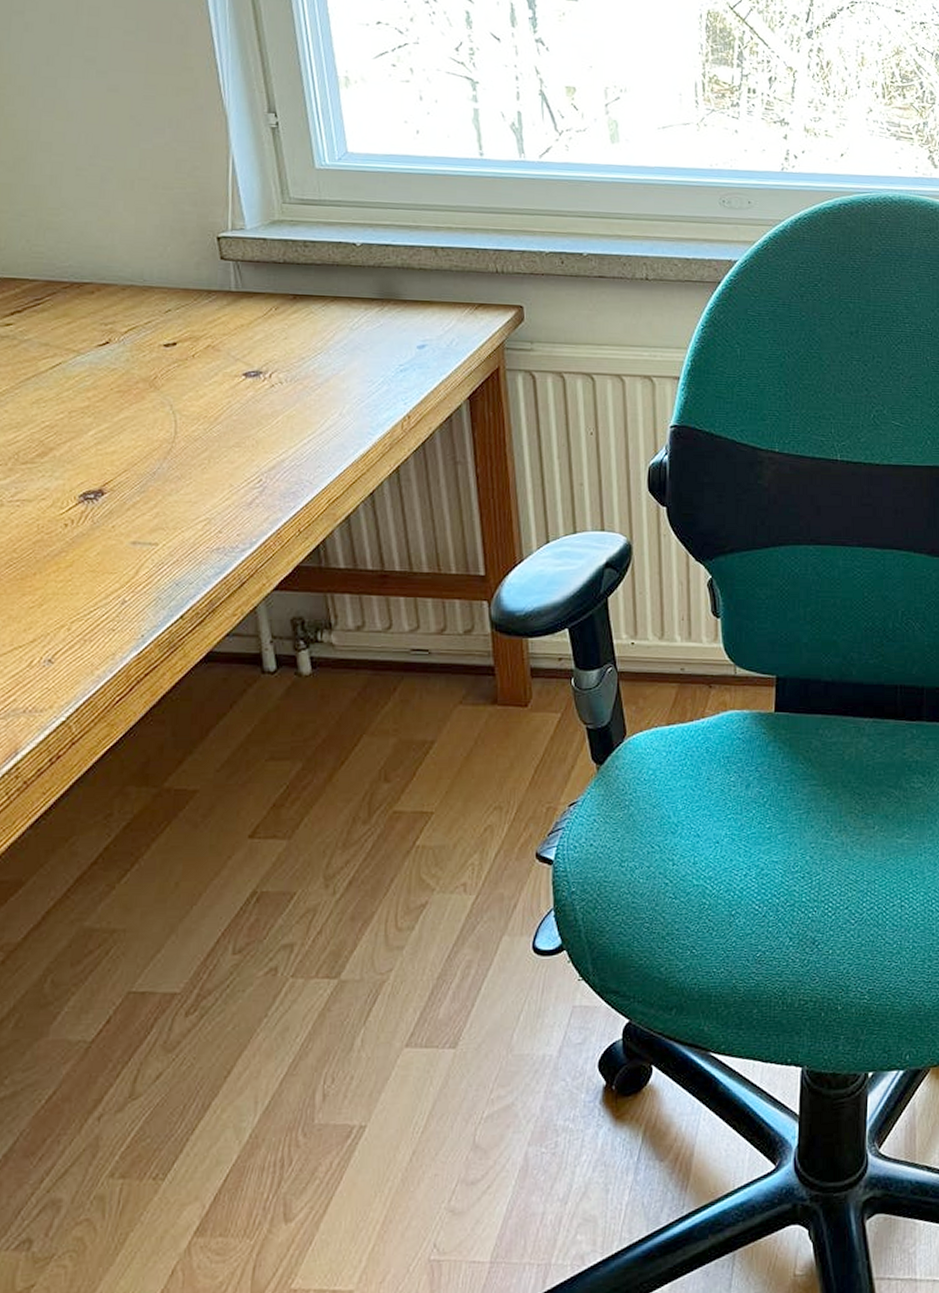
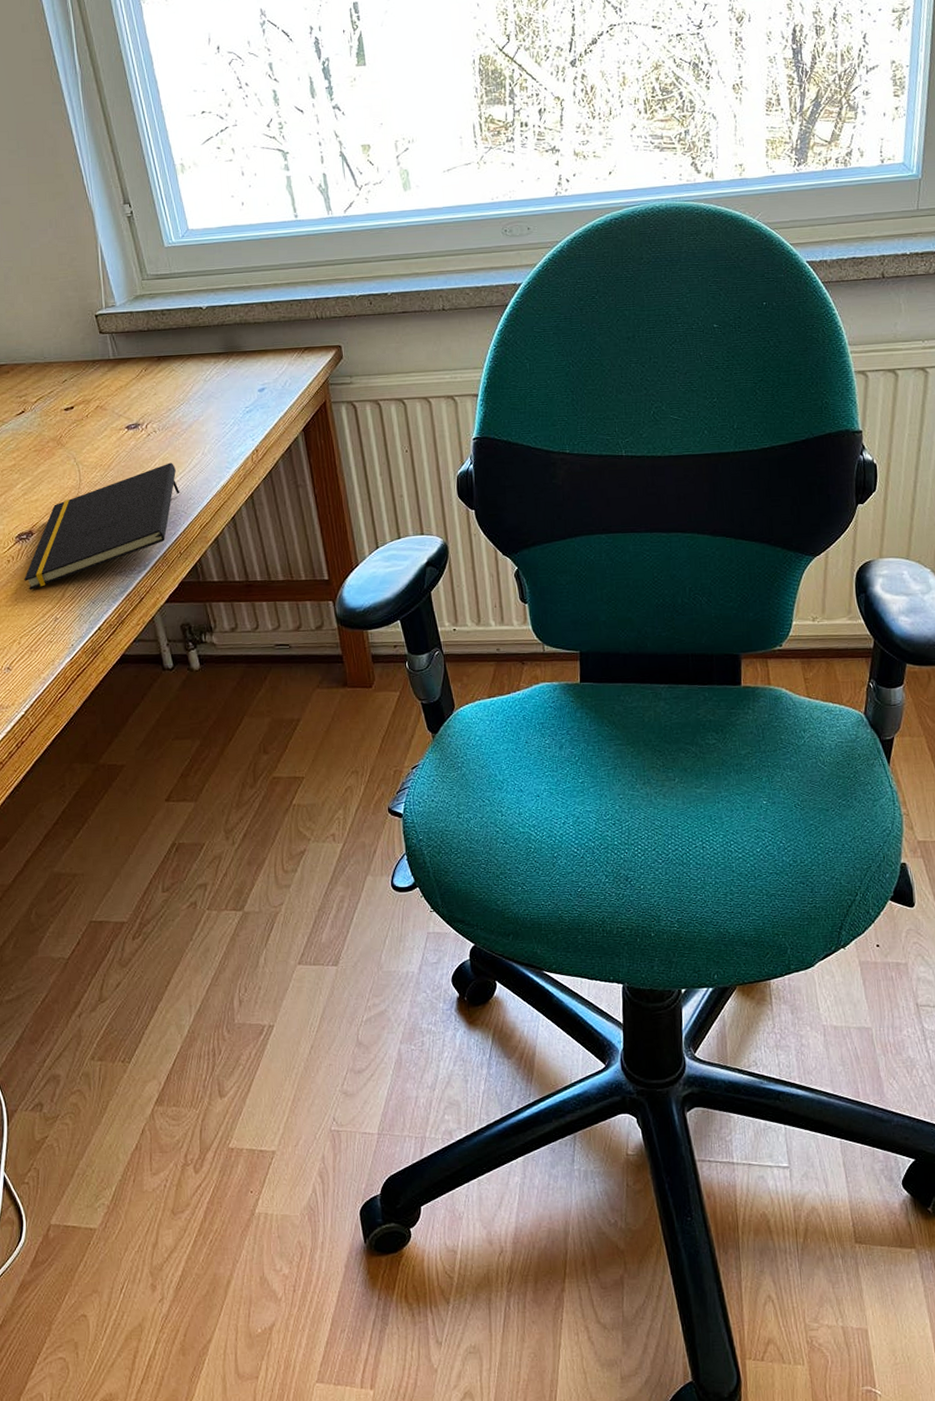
notepad: none [85,421,307,563] -> present [24,462,180,590]

